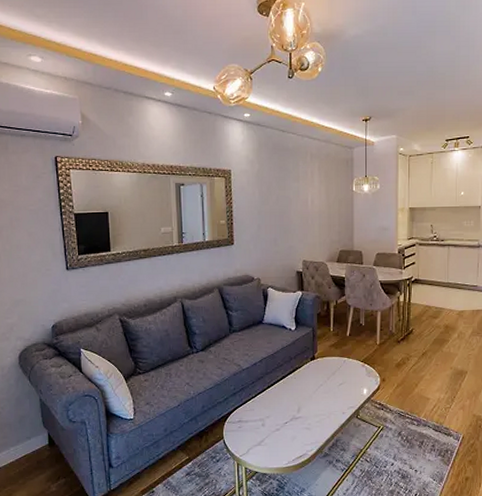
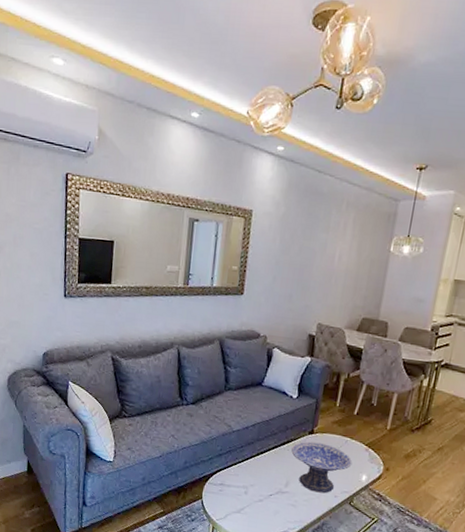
decorative bowl: none [298,367,353,413] -> present [291,441,352,493]

